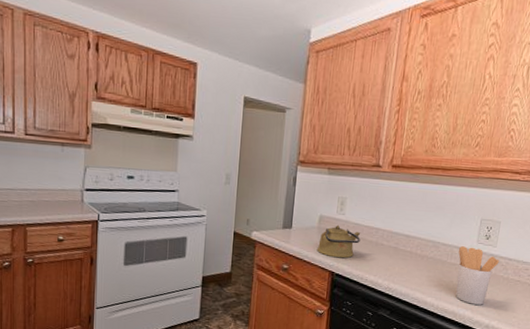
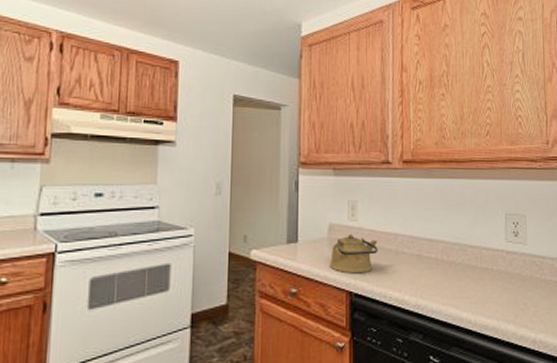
utensil holder: present [456,246,500,305] -> none [487,247,533,316]

